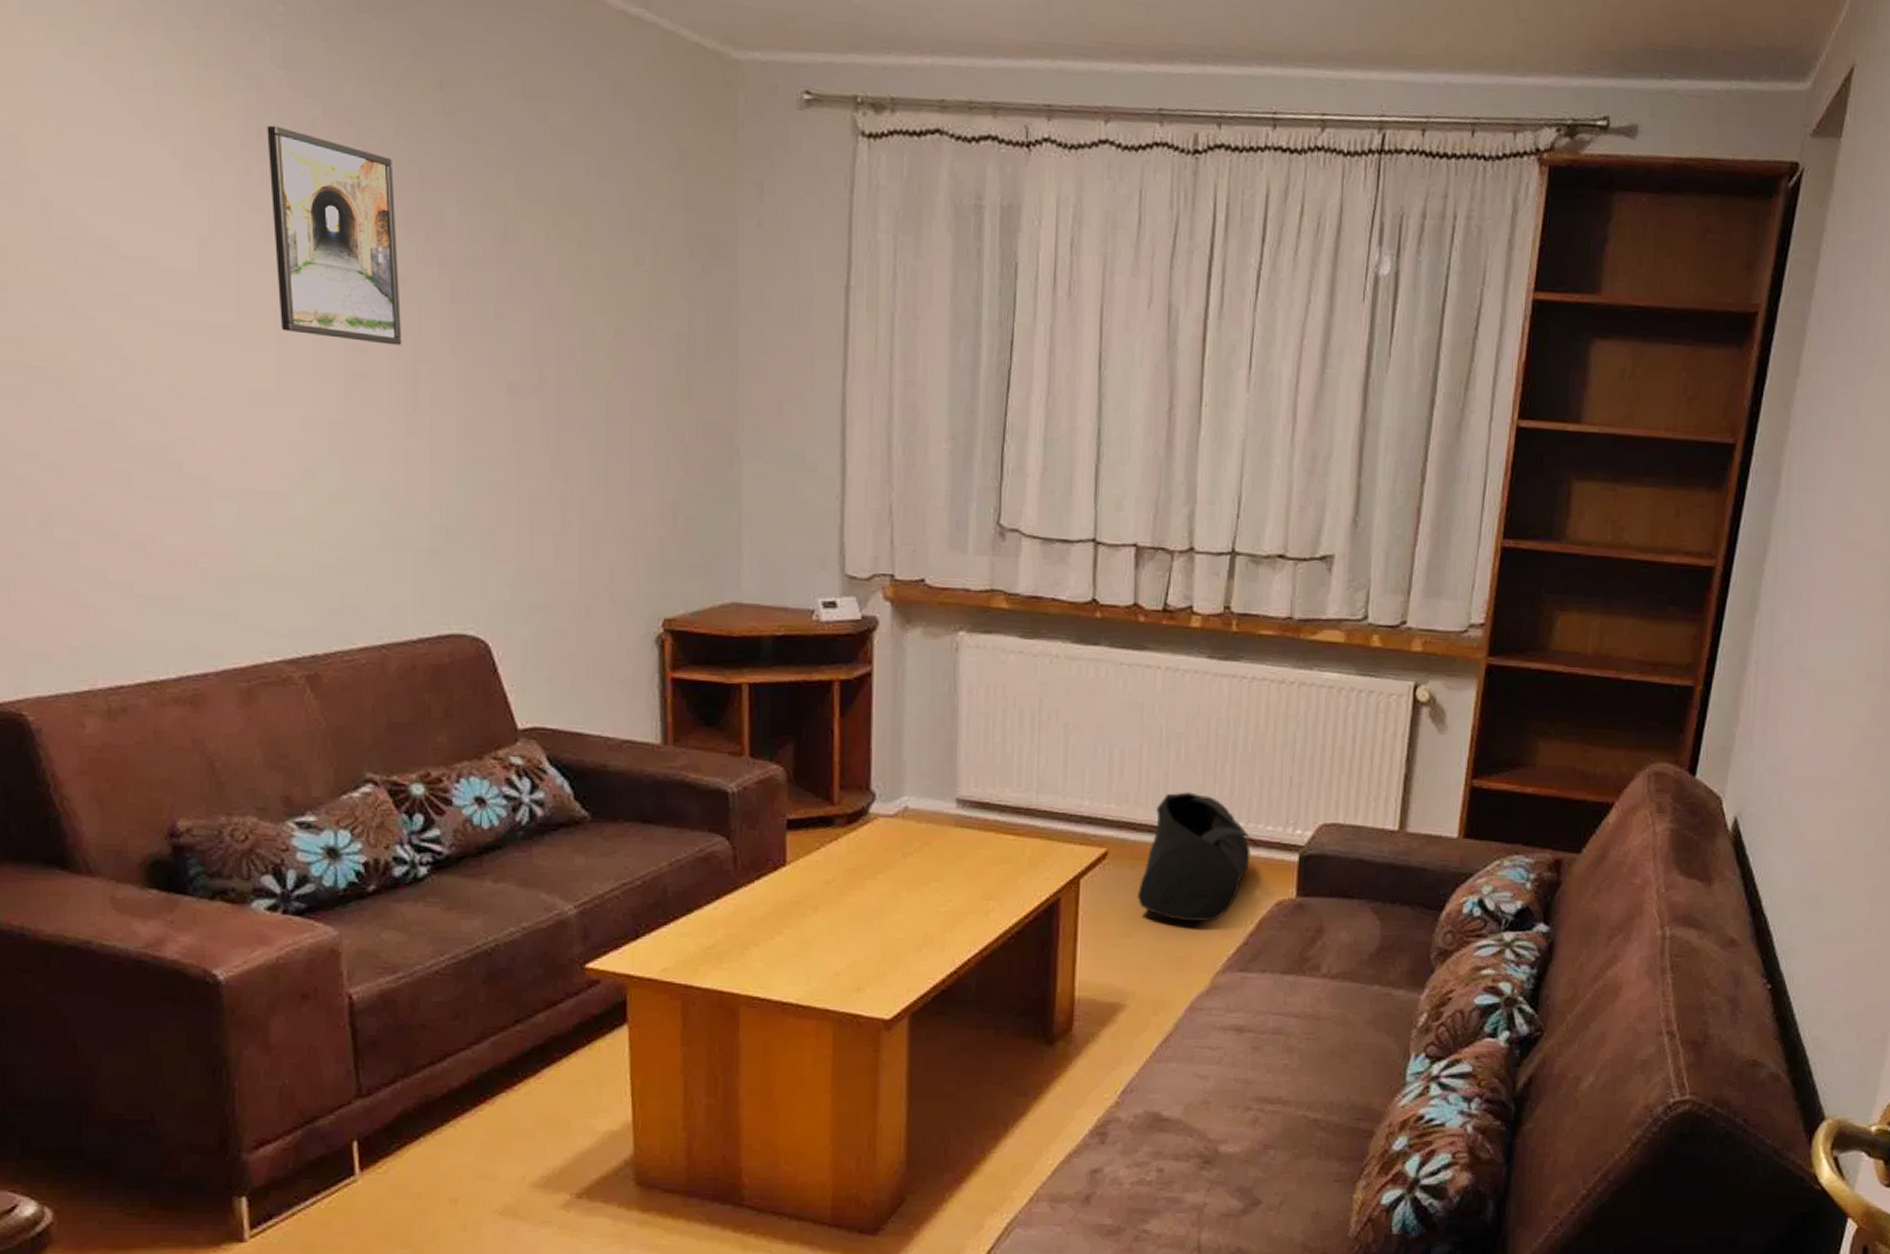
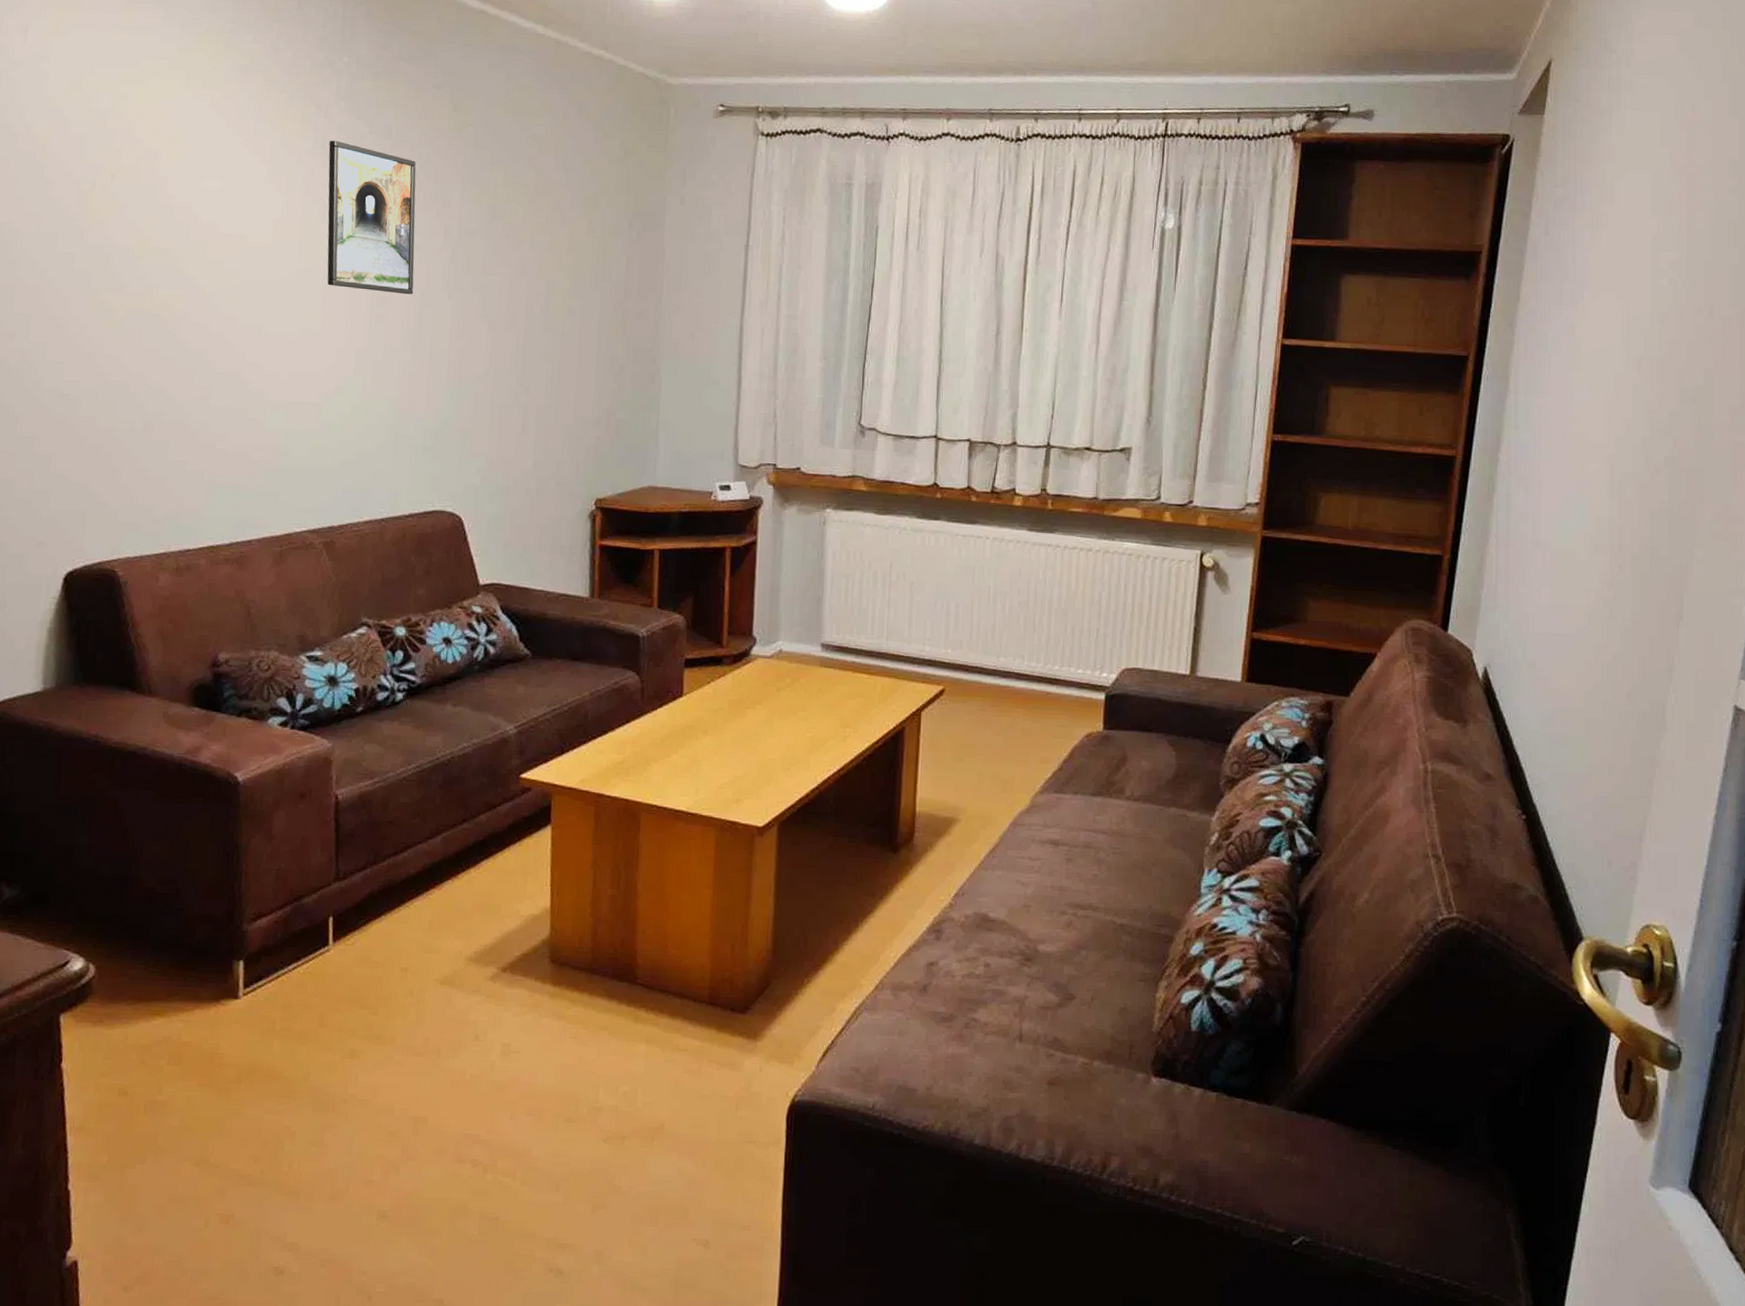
bag: present [1138,792,1259,922] -> none [969,640,1071,750]

